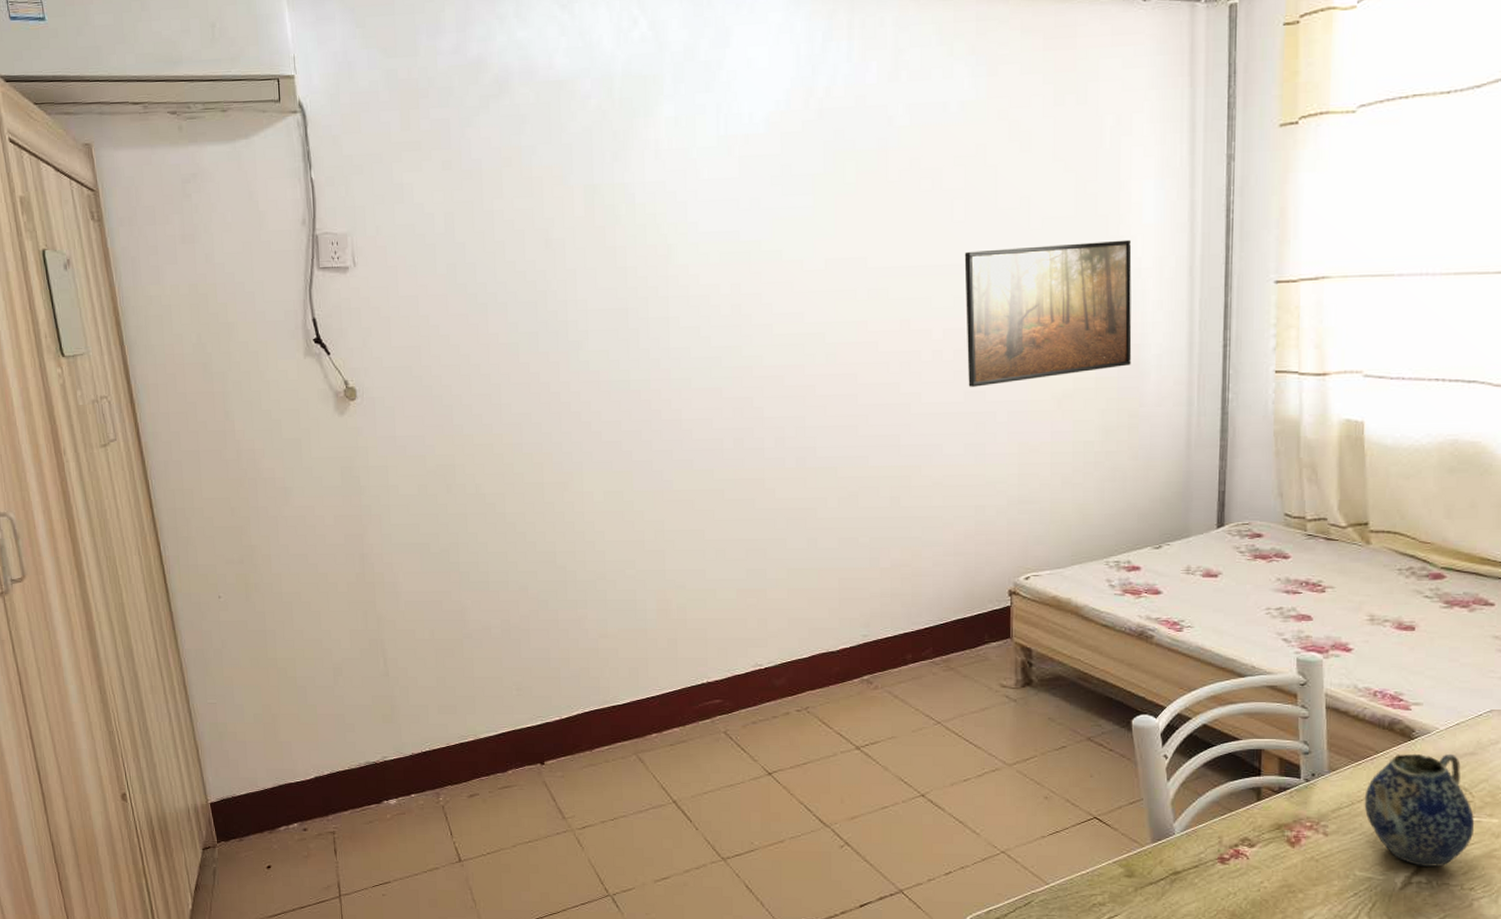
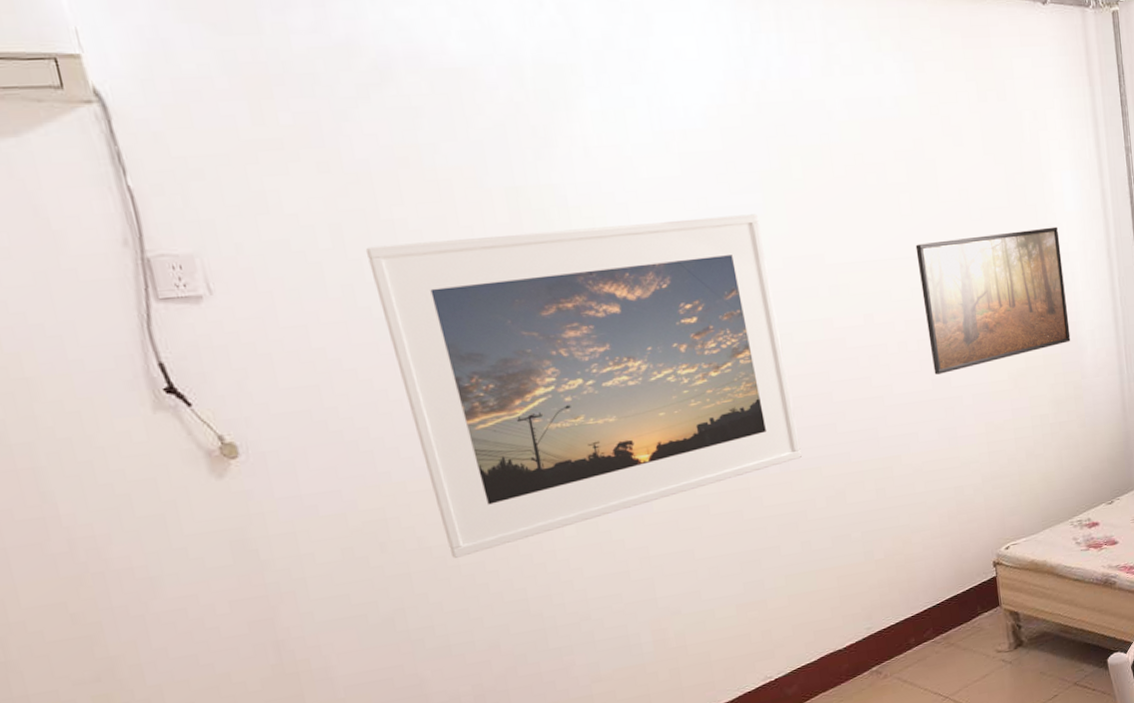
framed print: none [468,215,820,506] -> present [365,214,803,558]

